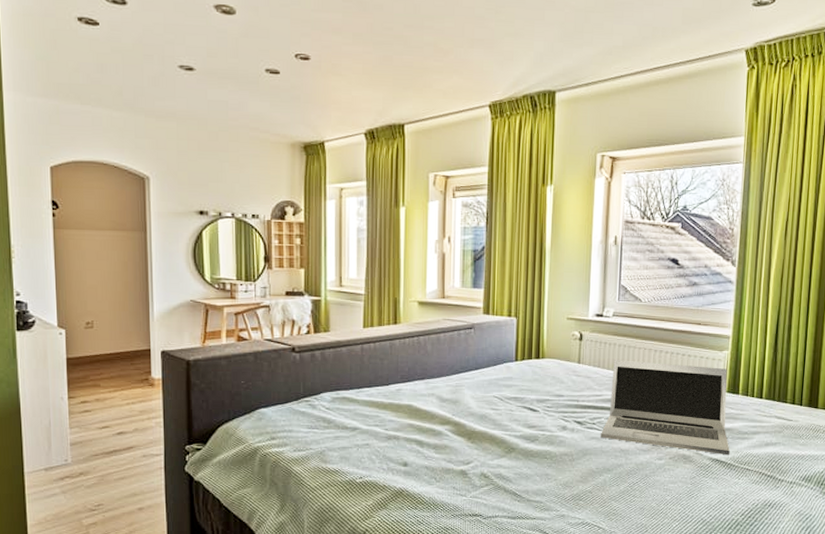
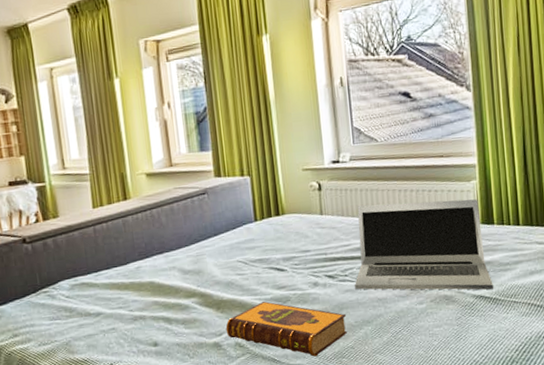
hardback book: none [474,437,588,496] -> present [225,301,347,357]

